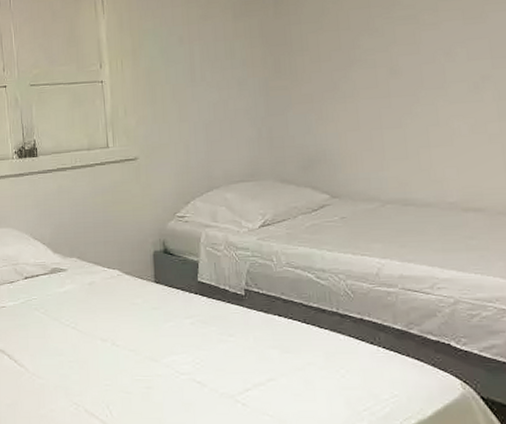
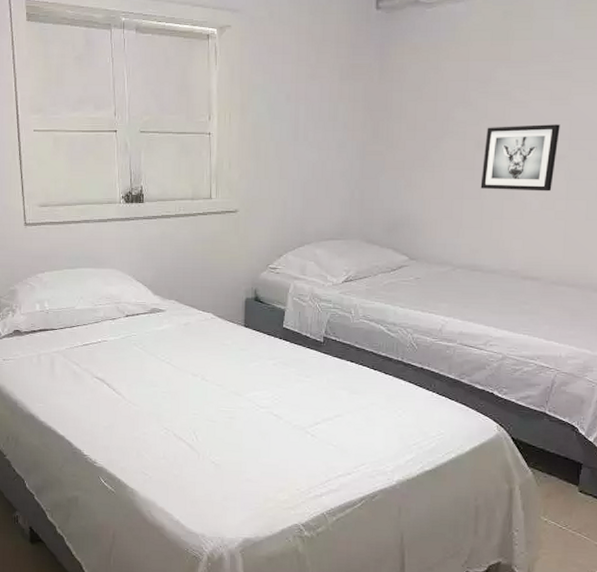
wall art: none [398,43,481,117] -> present [480,124,560,192]

